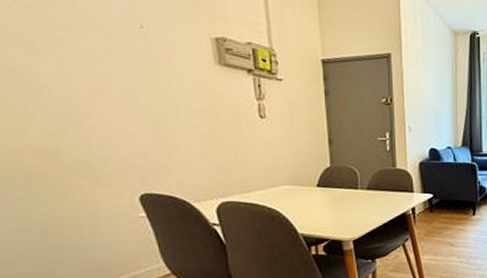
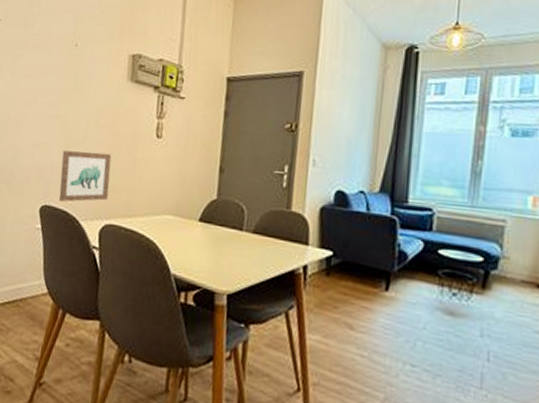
wall art: none [153,137,219,187] -> present [59,150,112,202]

